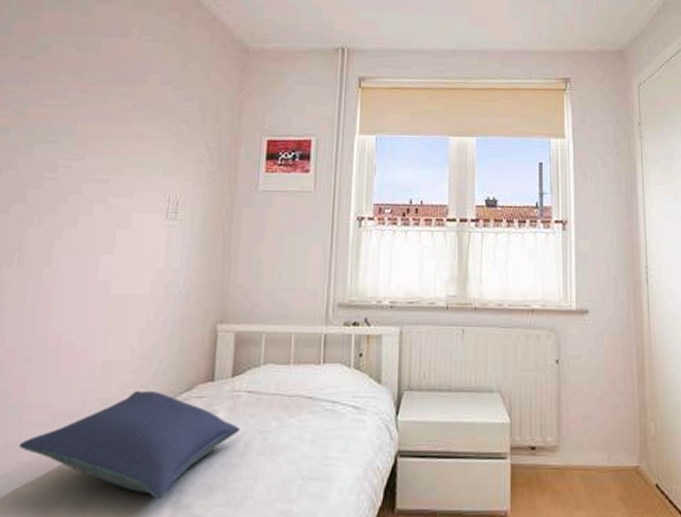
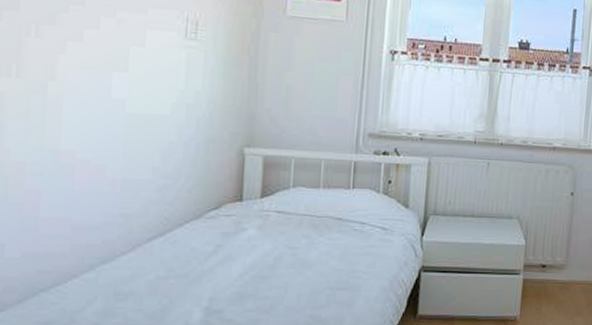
pillow: present [18,390,240,500] -> none [37,207,270,306]

